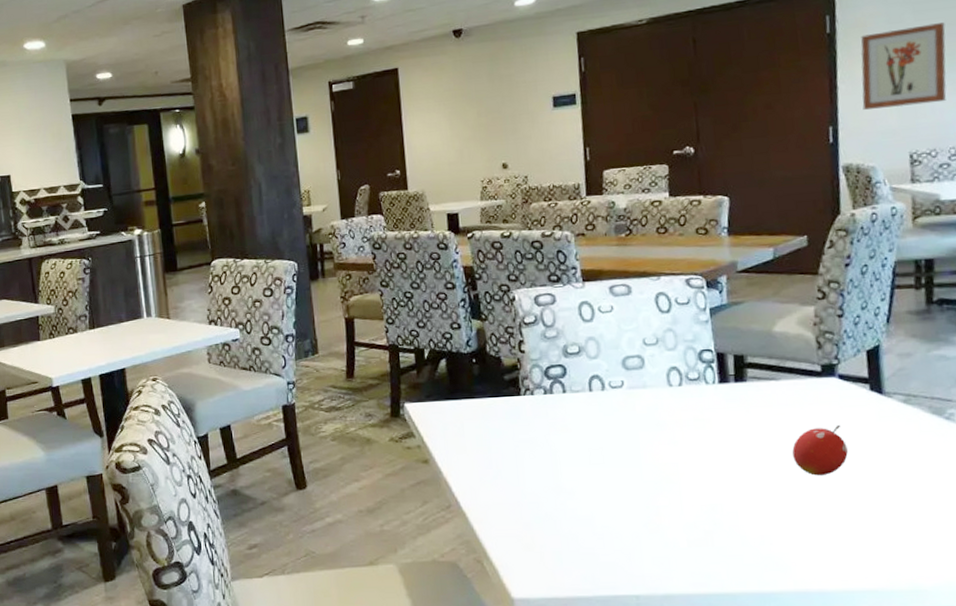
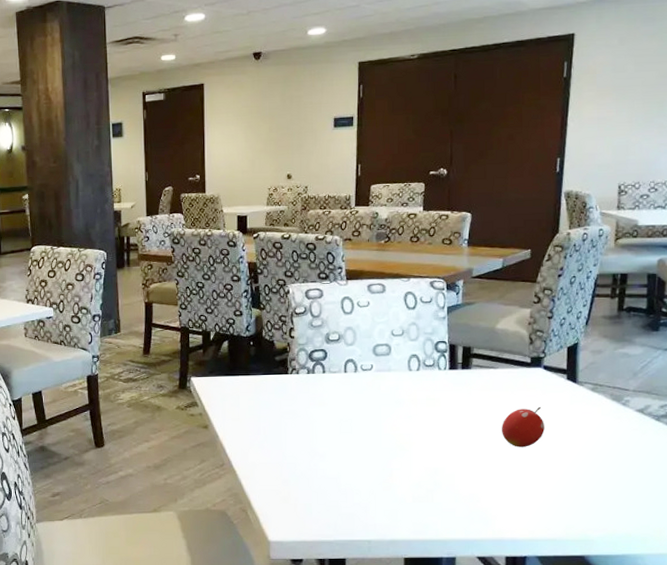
wall art: present [861,22,947,110] -> none [586,75,658,145]

